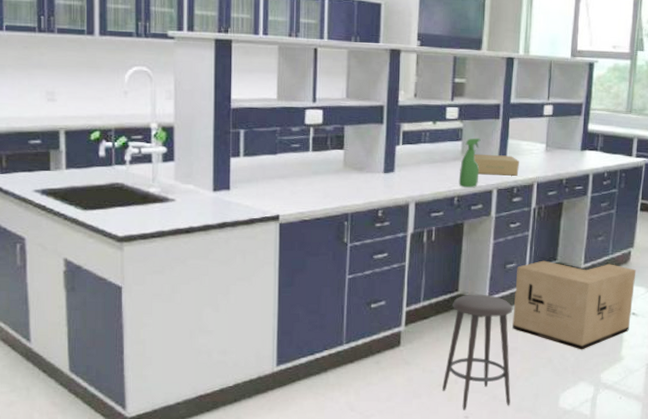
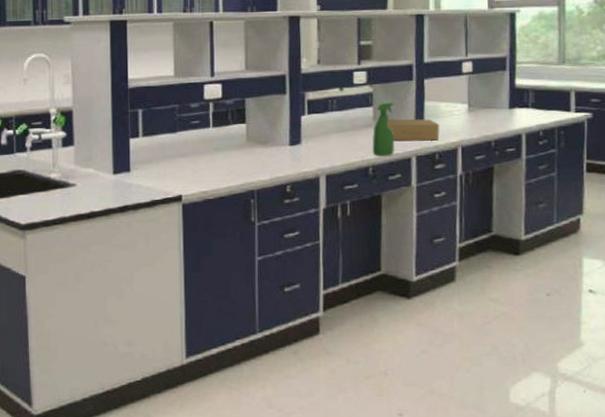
stool: present [442,294,513,410] -> none [370,273,451,407]
cardboard box: present [512,260,637,350] -> none [445,233,589,335]

